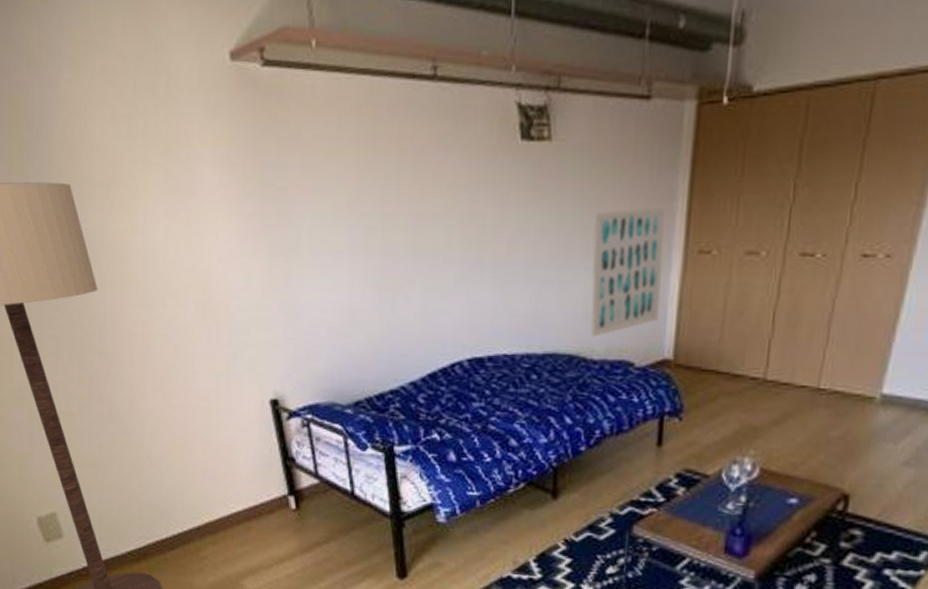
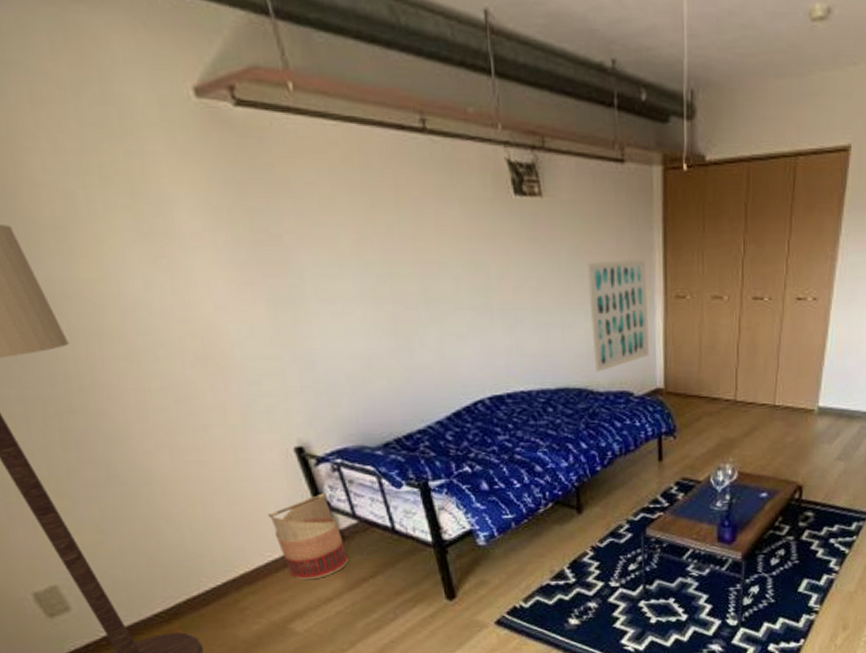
basket: none [237,448,305,538] -> present [267,493,348,581]

